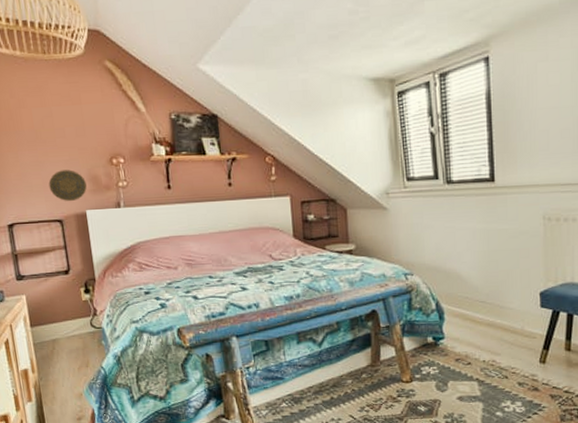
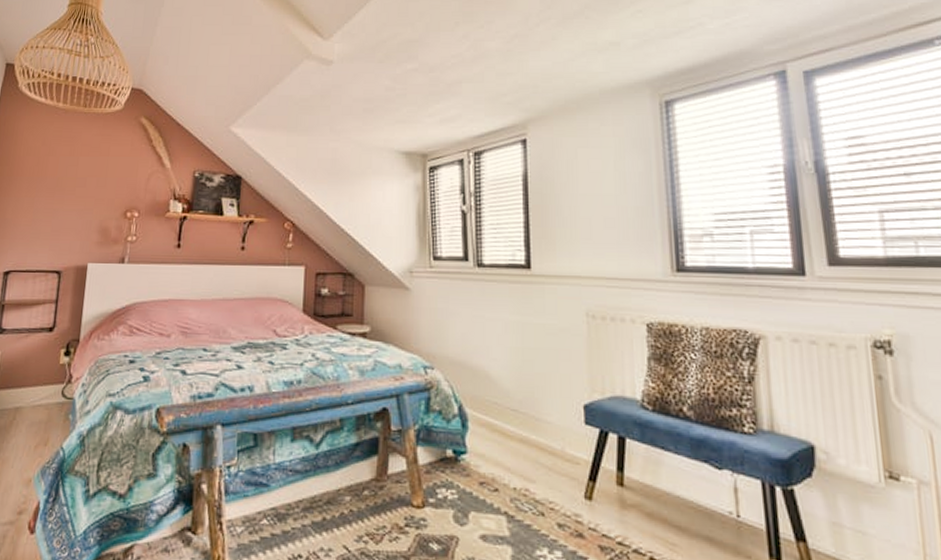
decorative plate: present [48,170,87,202] -> none [56,219,95,253]

